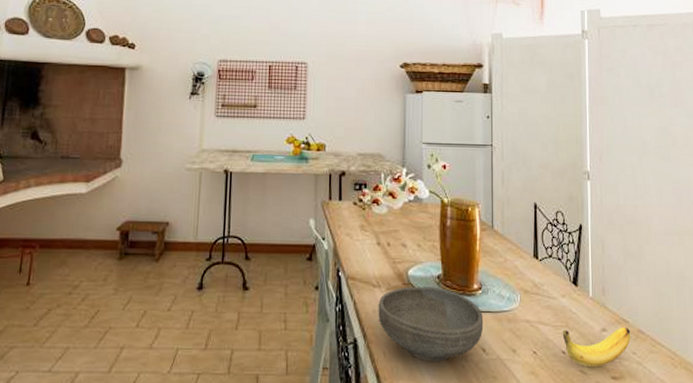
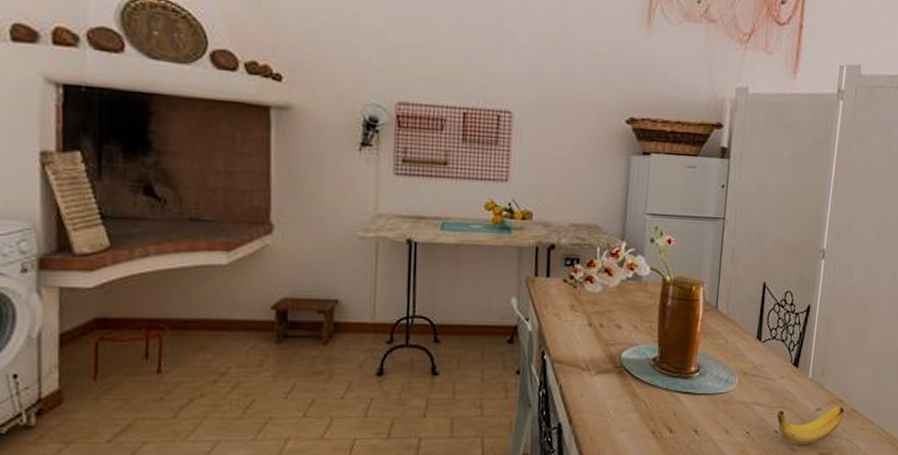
bowl: present [378,286,484,362] -> none [586,369,698,444]

